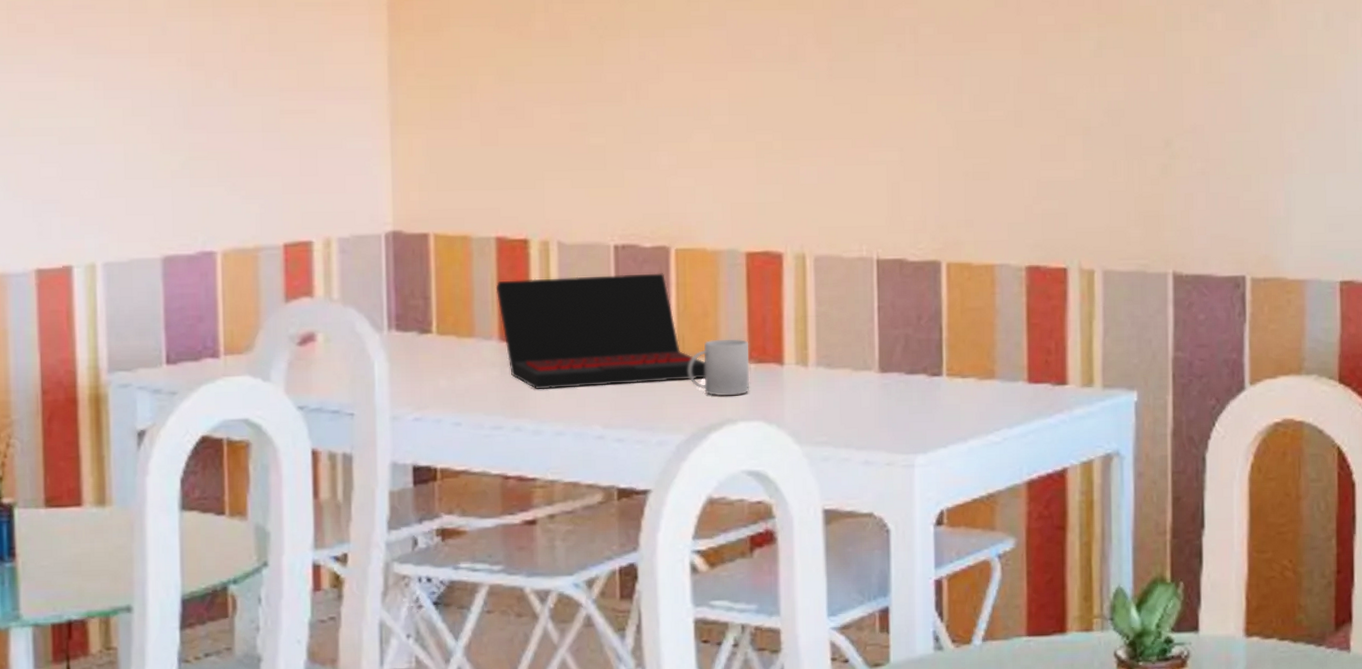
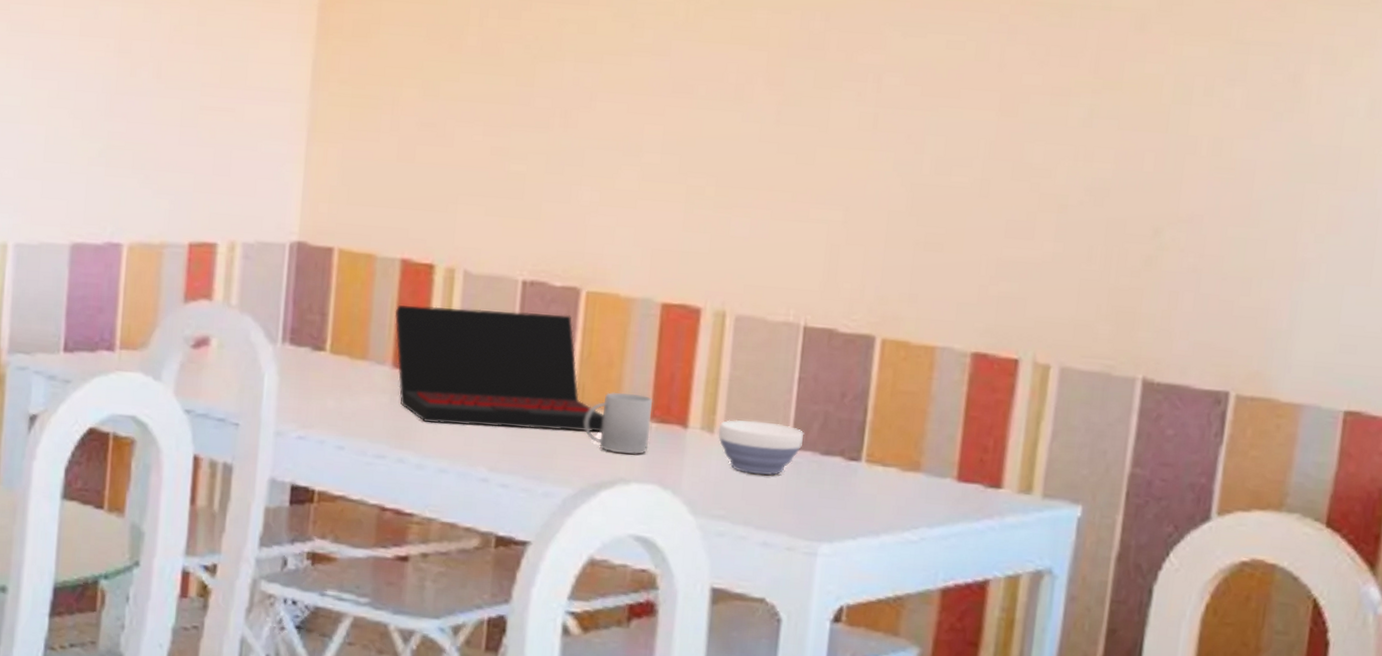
bowl: none [812,350,889,400] -> present [718,420,805,475]

